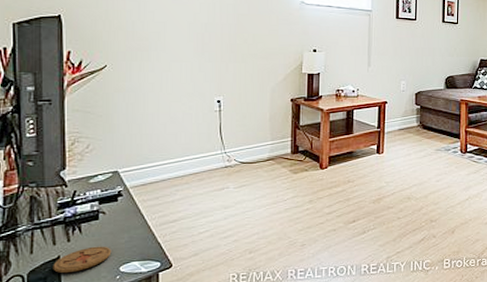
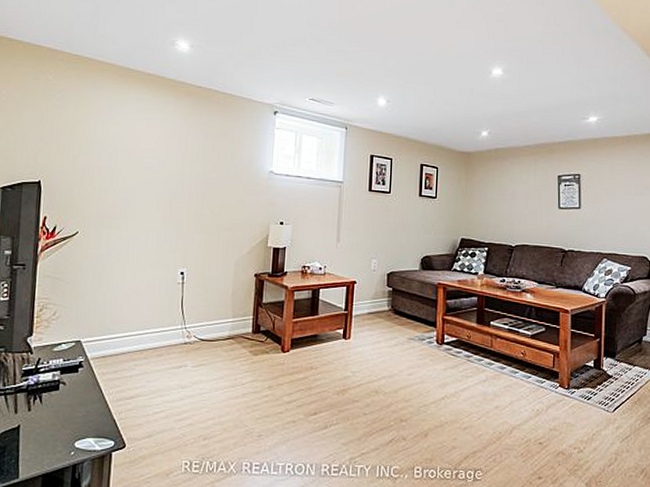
coaster: present [53,246,112,273] -> none [12,418,69,443]

